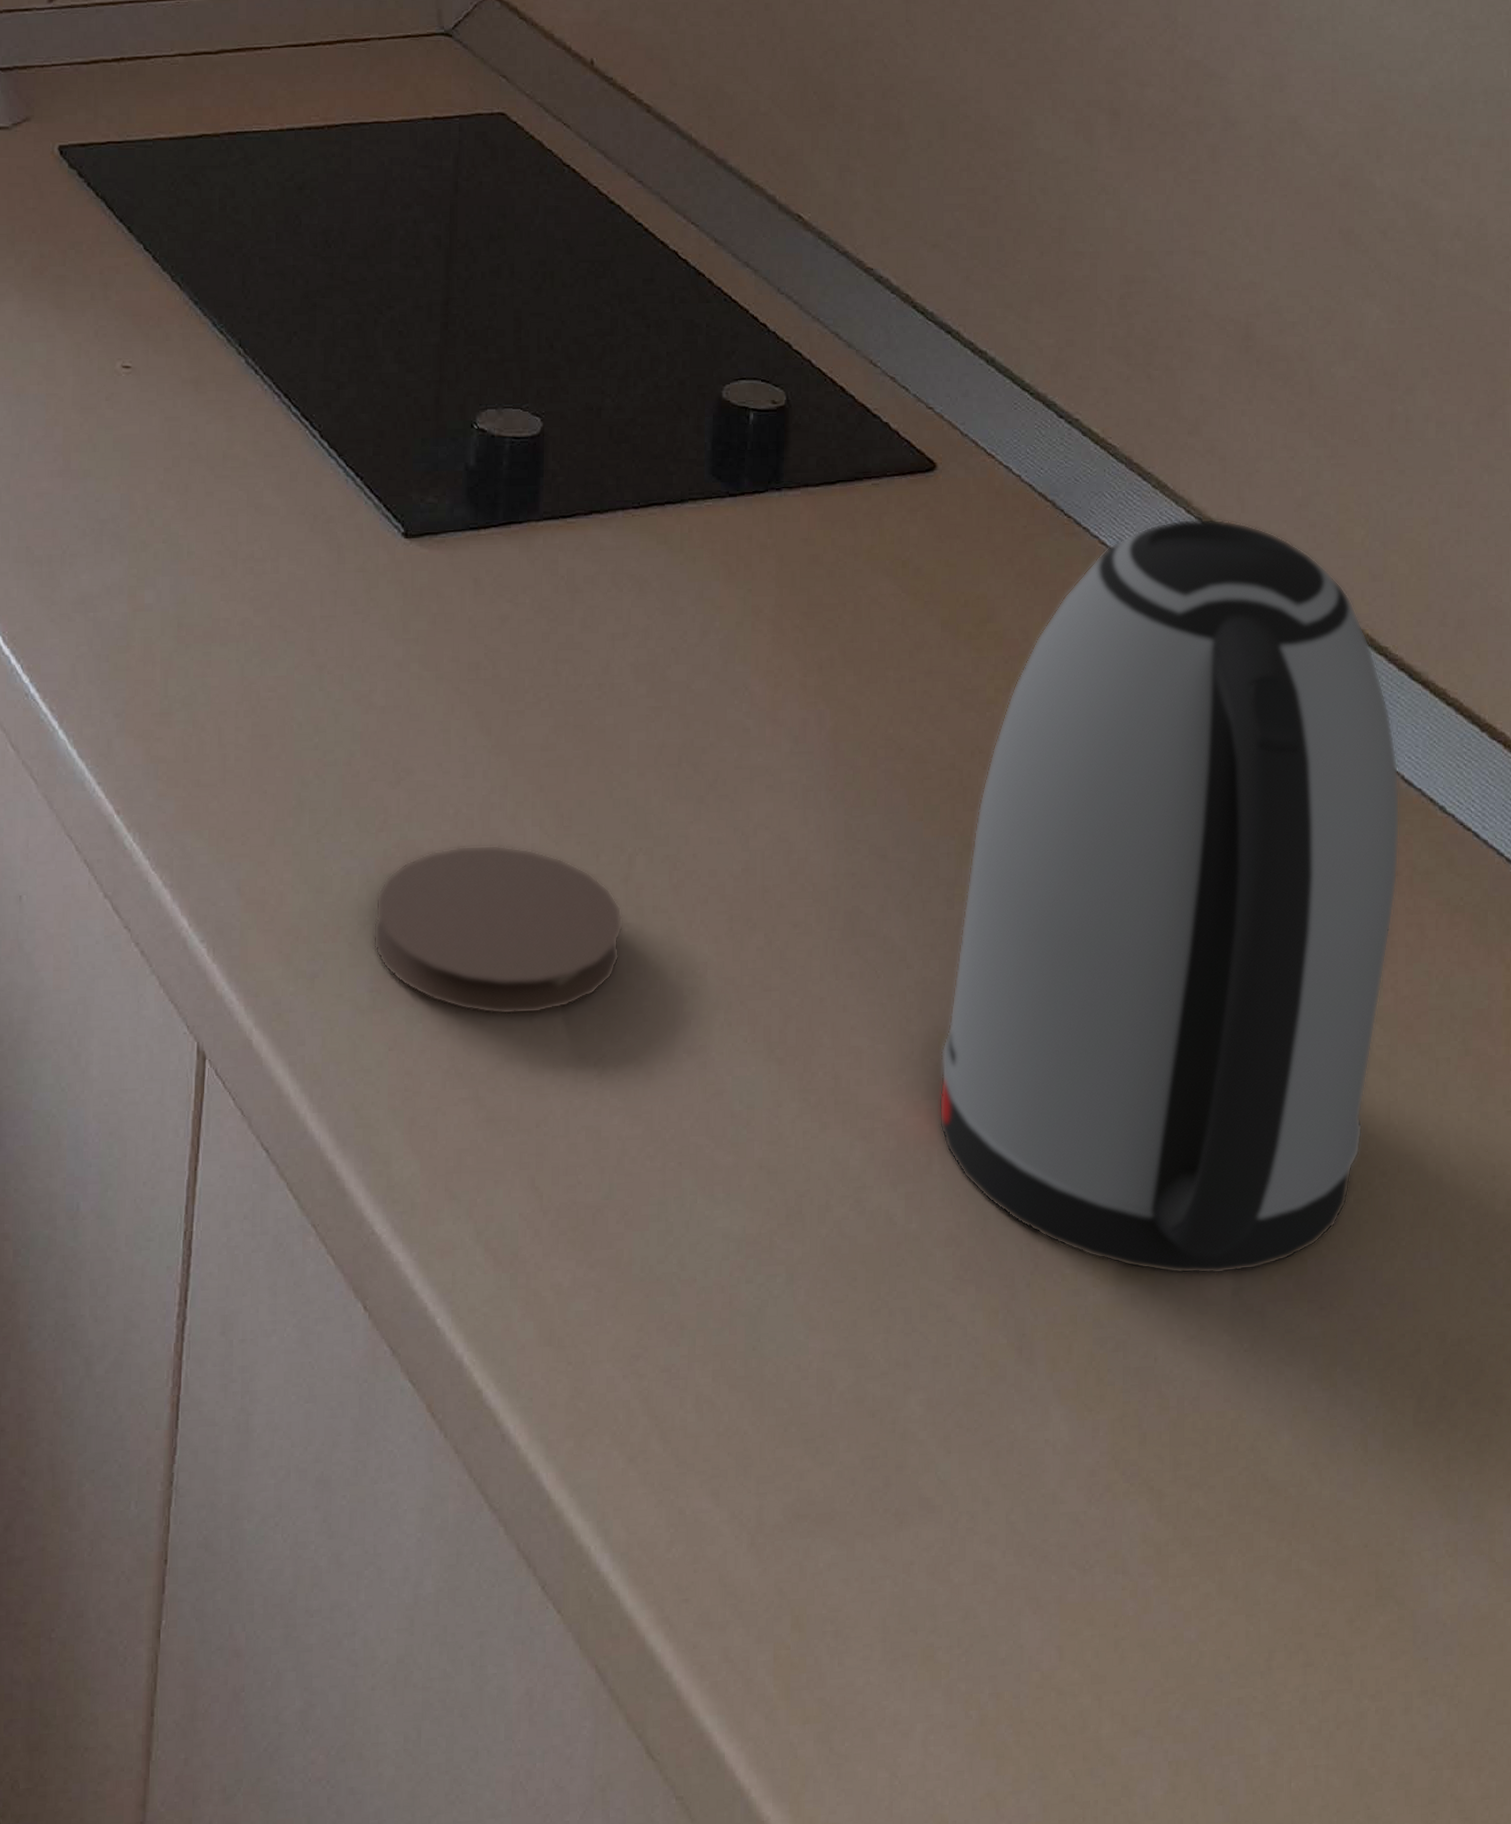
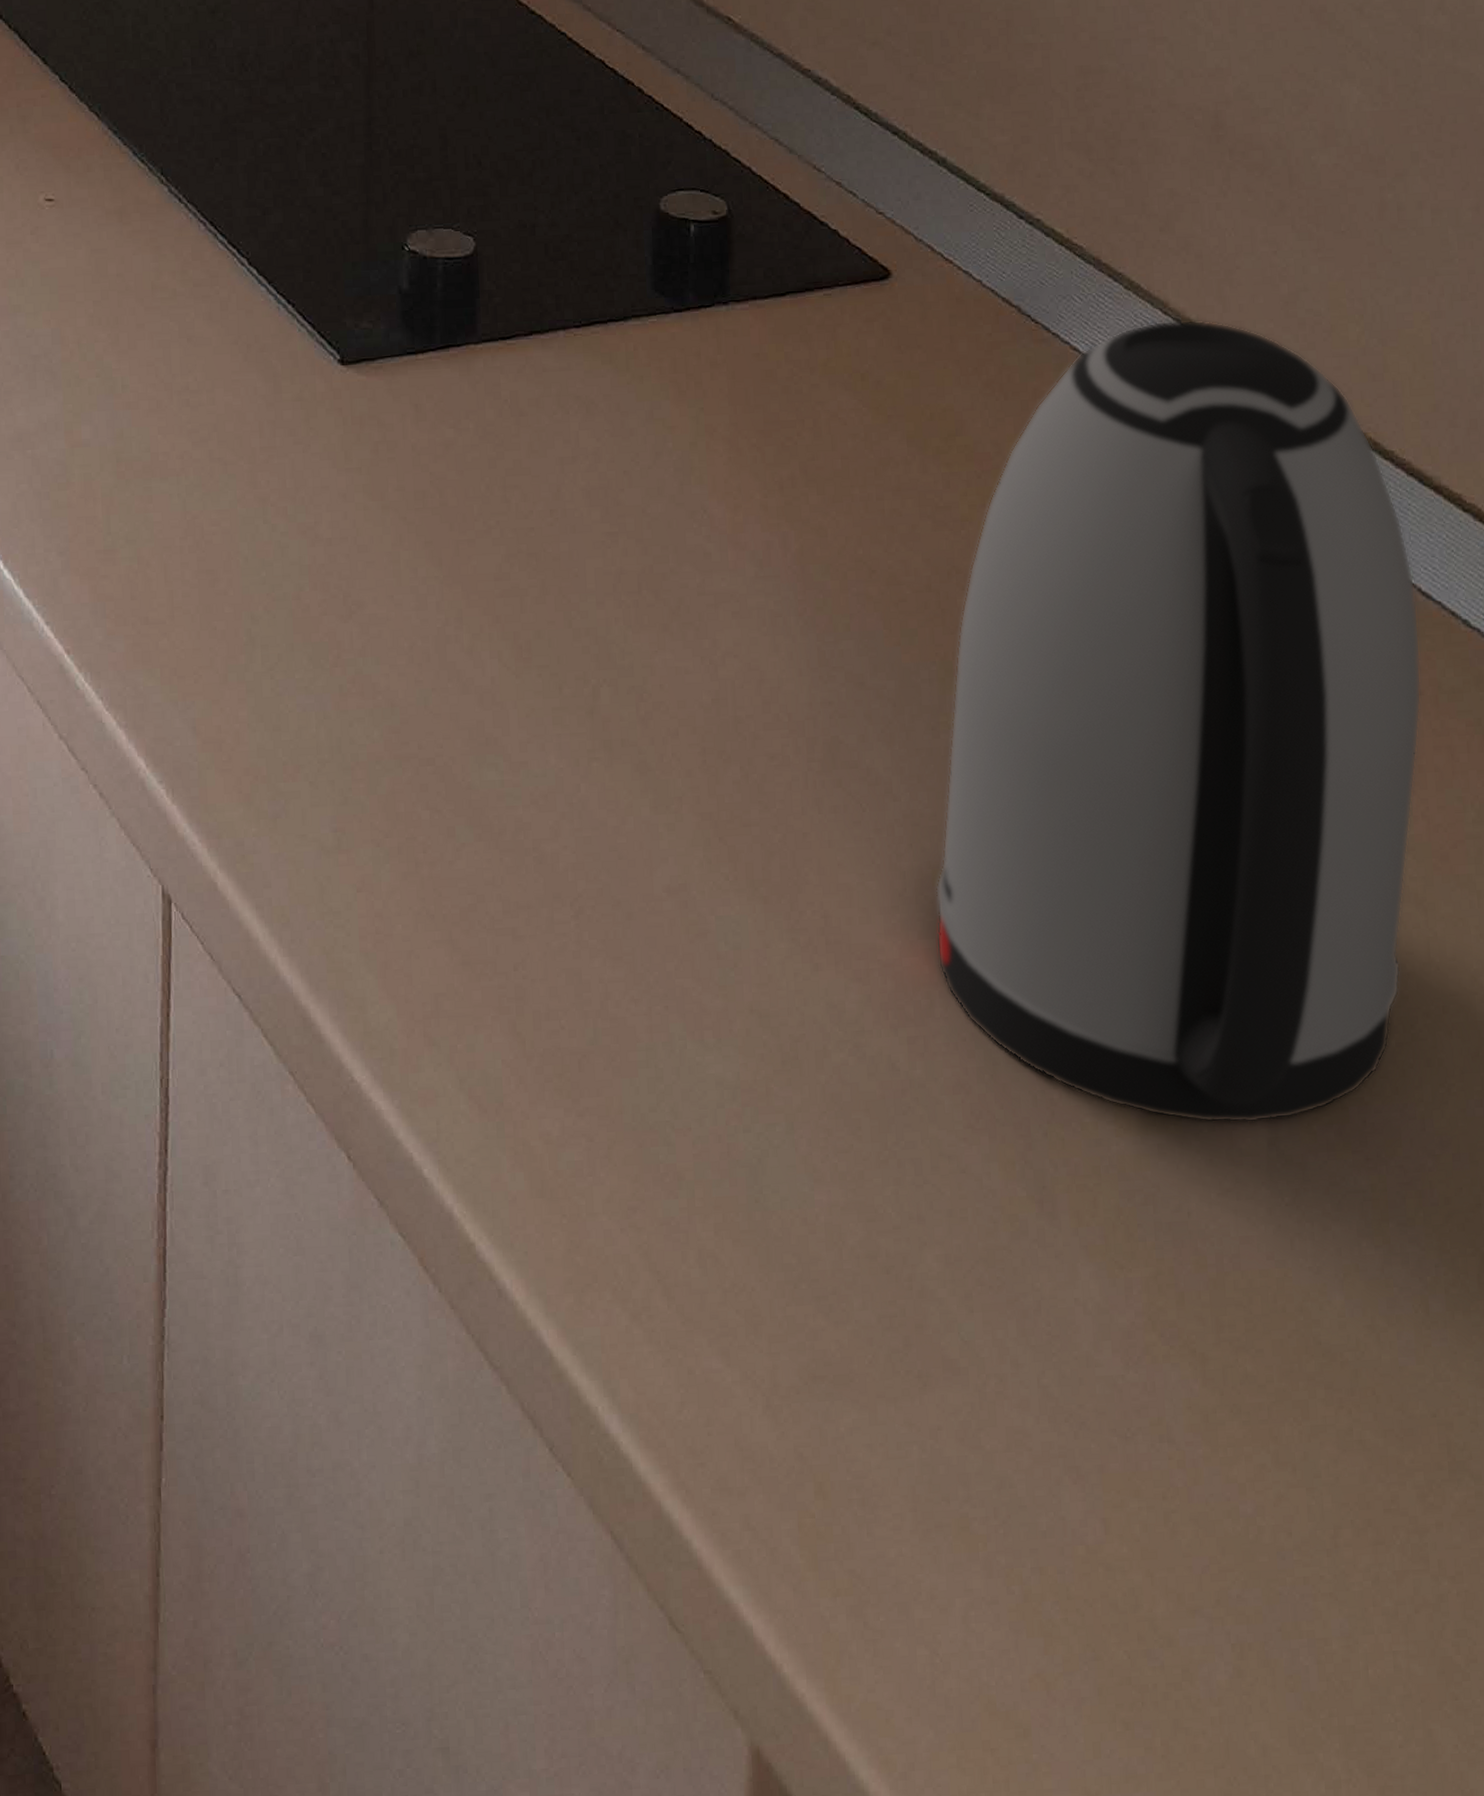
coaster: present [372,845,623,1015] -> none [333,678,591,855]

